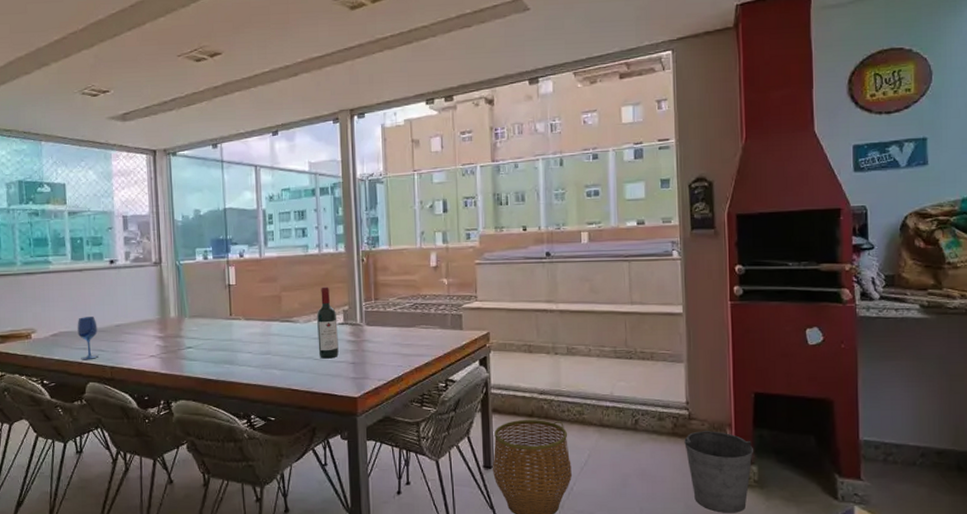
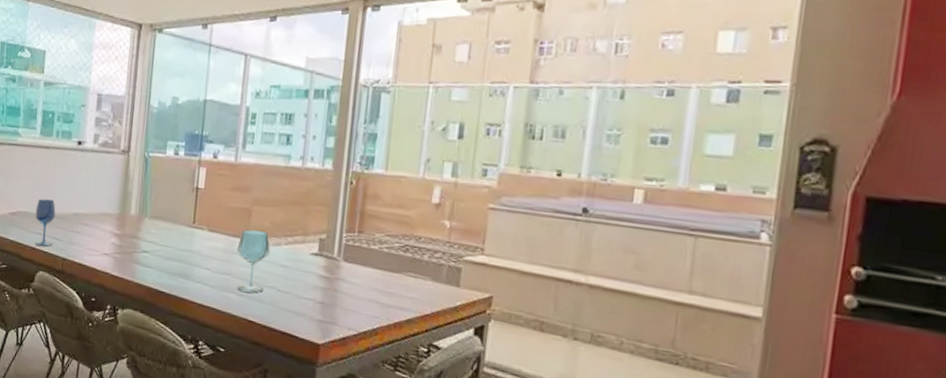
wine glass: none [273,311,302,367] -> present [236,229,271,293]
wine bottle: present [317,286,339,359] -> none [284,207,312,293]

